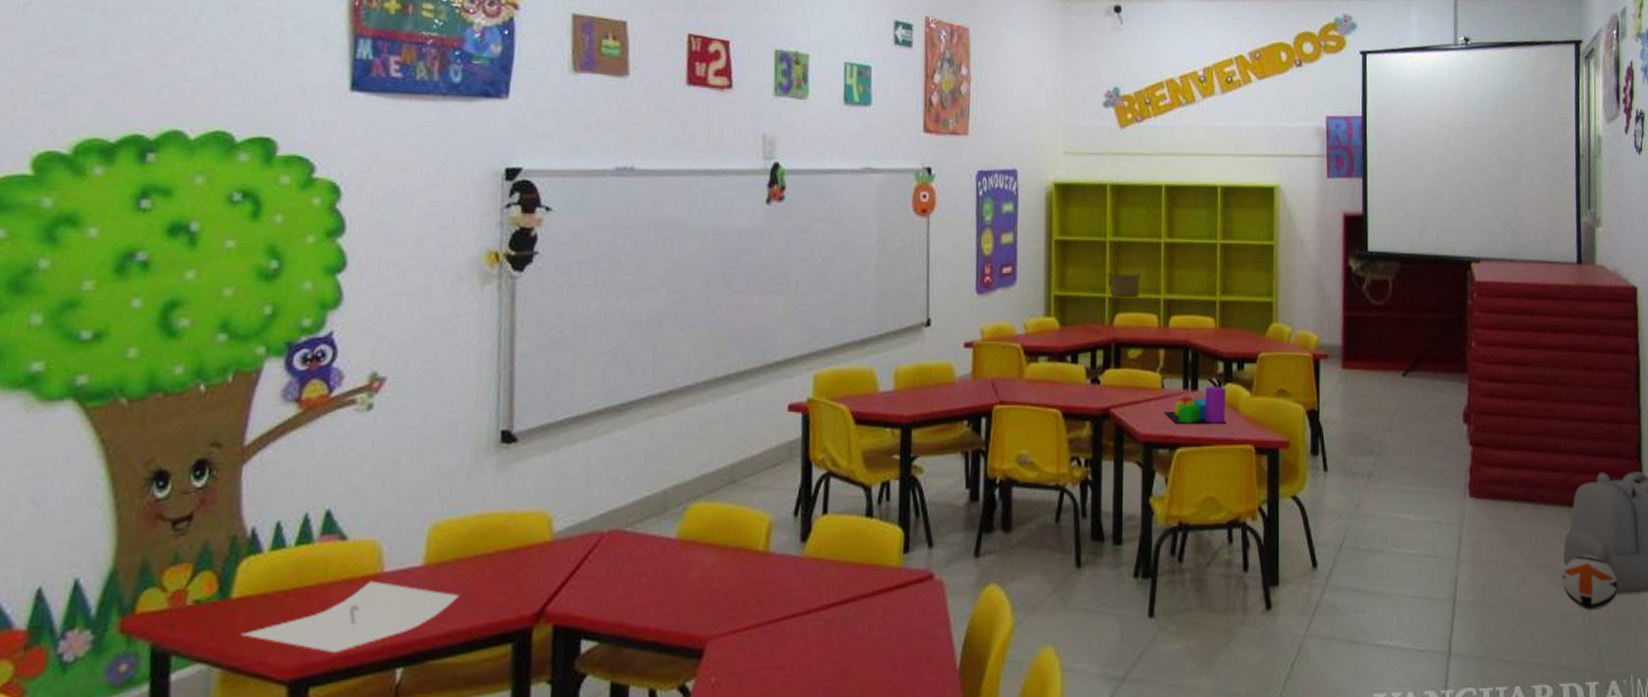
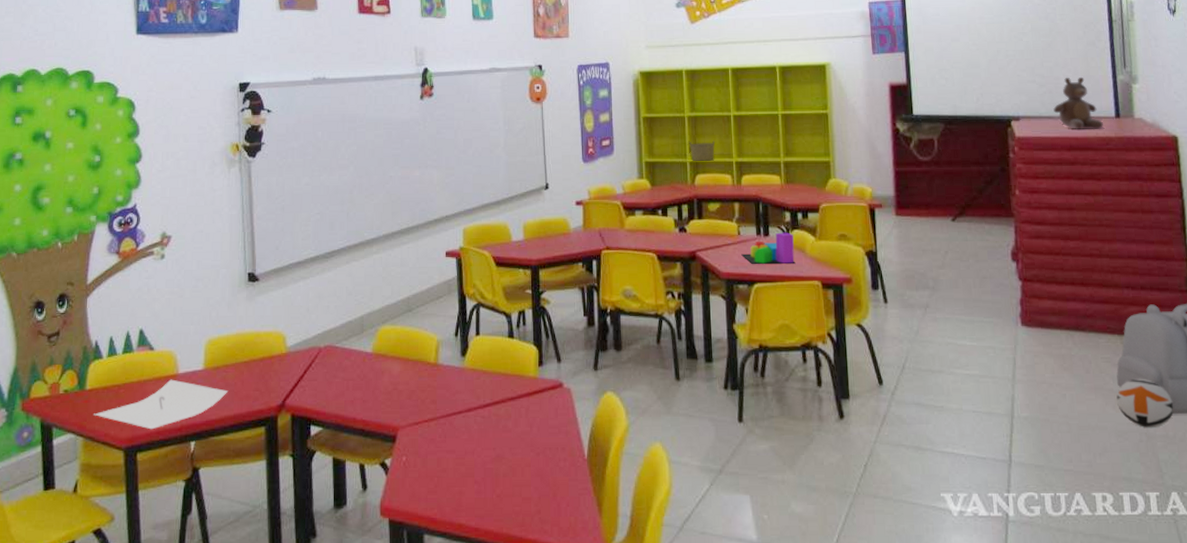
teddy bear: none [1515,216,1565,276] -> present [1053,76,1103,129]

